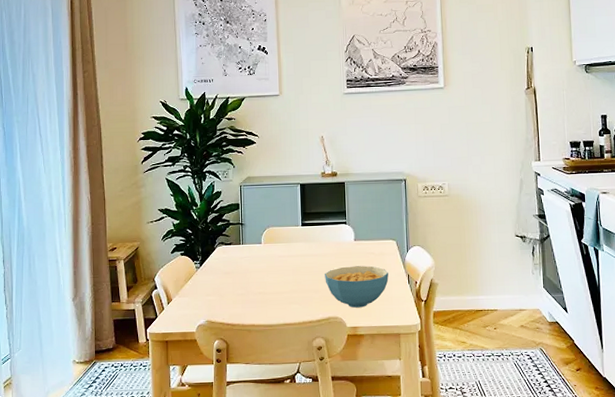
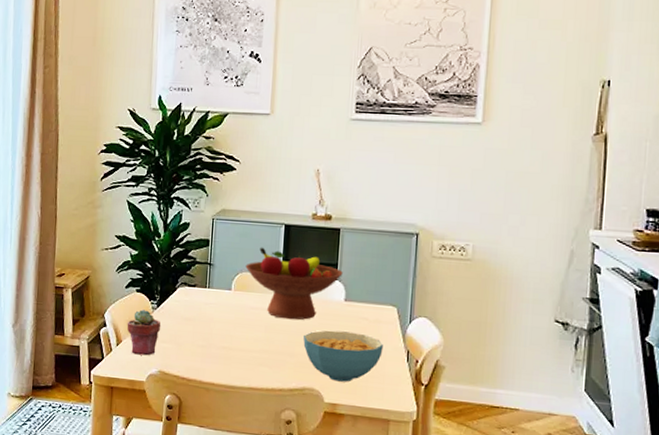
potted succulent: none [175,270,205,310] -> present [127,309,161,356]
fruit bowl: none [271,204,351,262] -> present [245,247,343,320]

